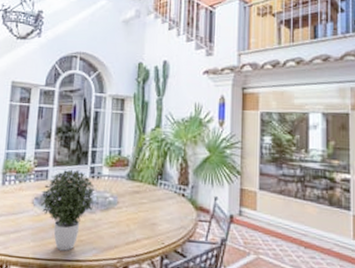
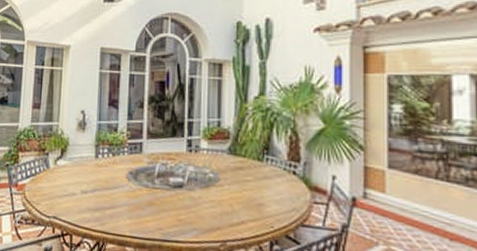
potted plant: present [41,169,95,251] -> none [136,142,194,231]

